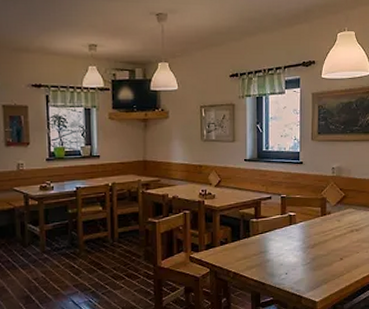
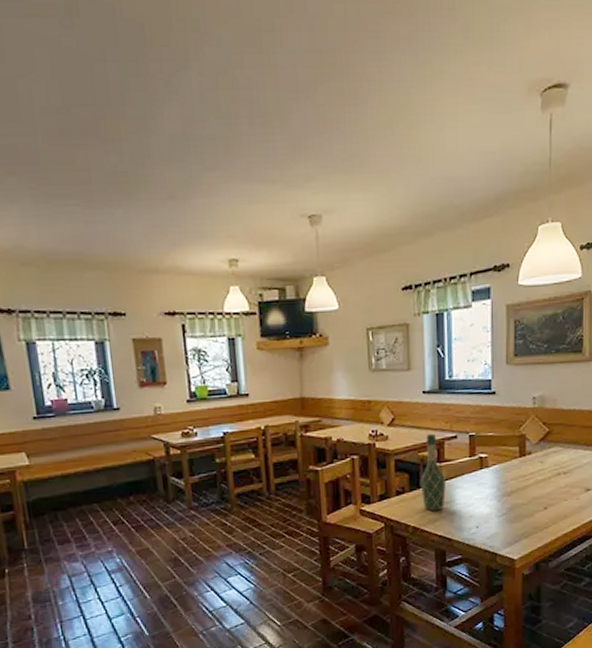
wine bottle: none [240,194,262,259] -> present [420,433,447,511]

